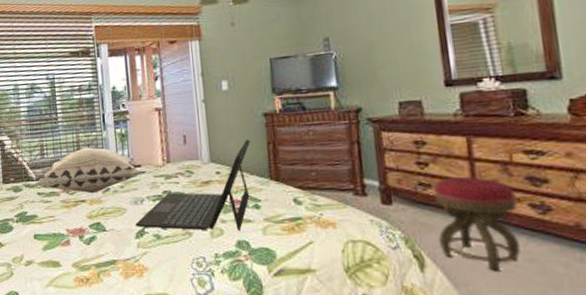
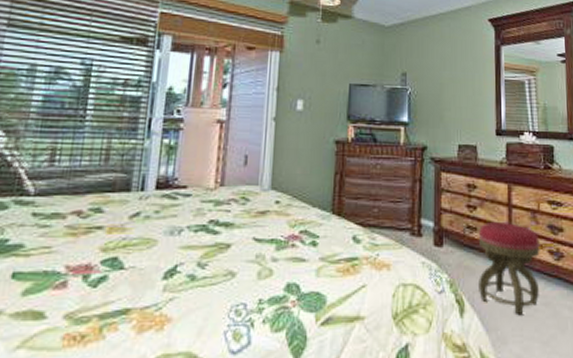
decorative pillow: present [35,147,141,194] -> none [31,157,186,219]
laptop: present [135,140,250,232] -> none [166,168,317,273]

